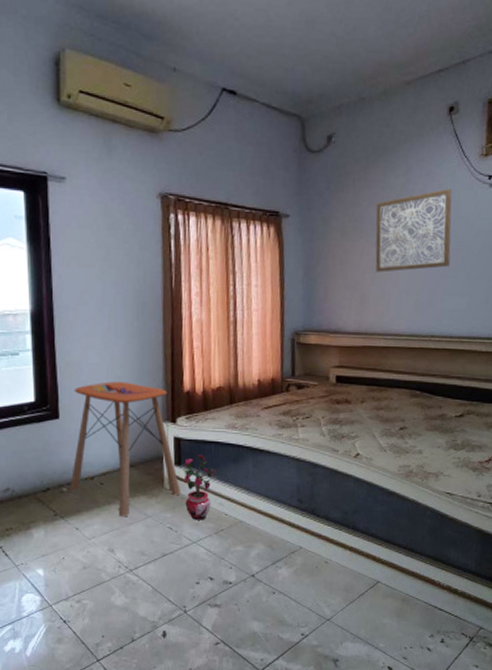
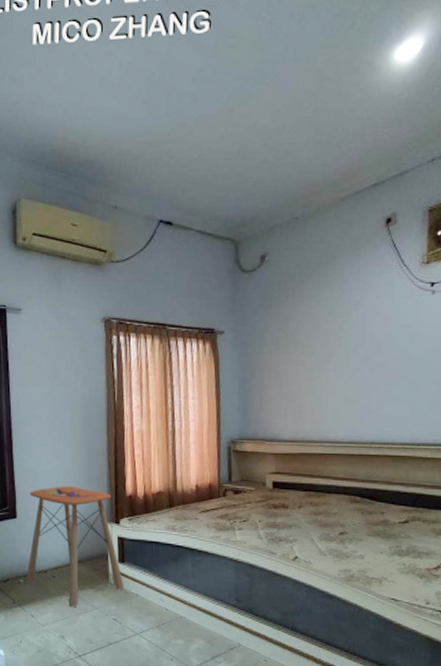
potted plant: present [183,455,217,520] -> none [127,553,158,614]
wall art: present [375,188,452,272] -> none [310,297,391,382]

